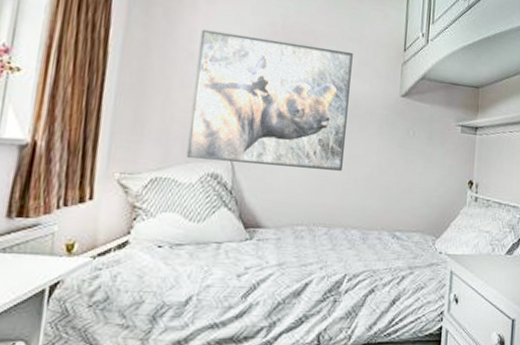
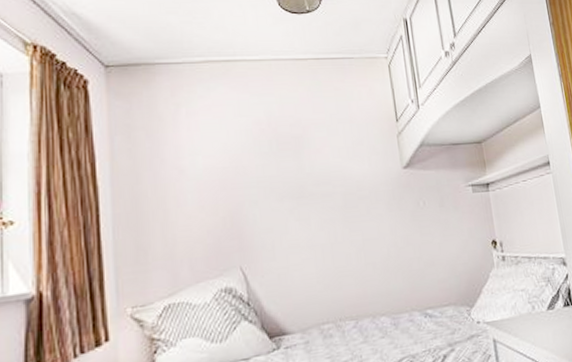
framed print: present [186,29,353,171] -> none [187,134,358,277]

